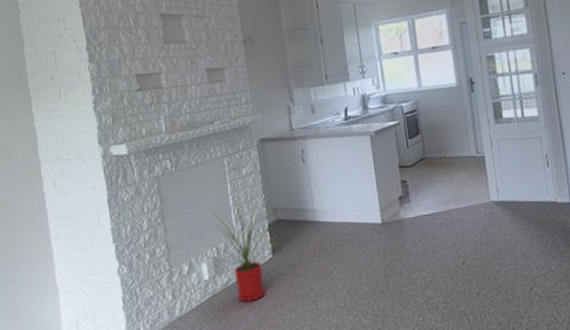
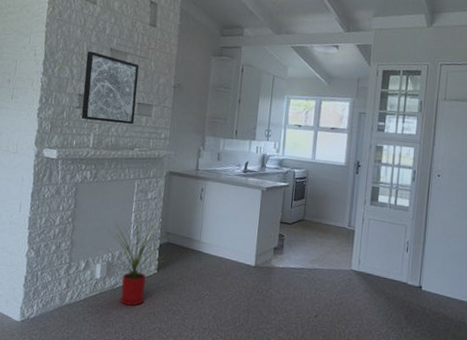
wall art: none [135,22,207,102] -> present [81,51,139,124]

